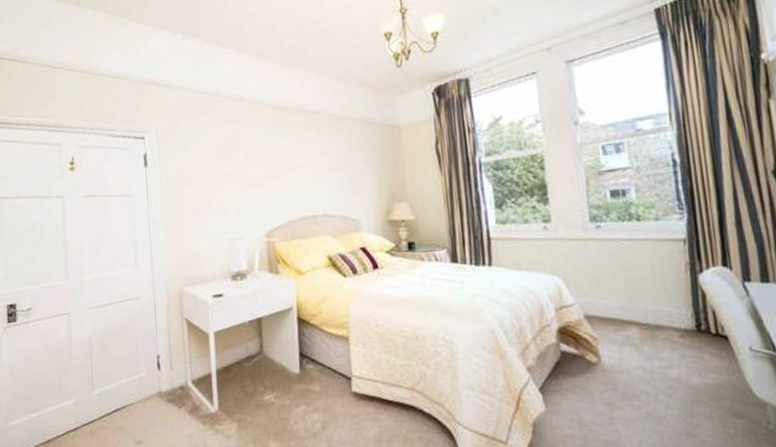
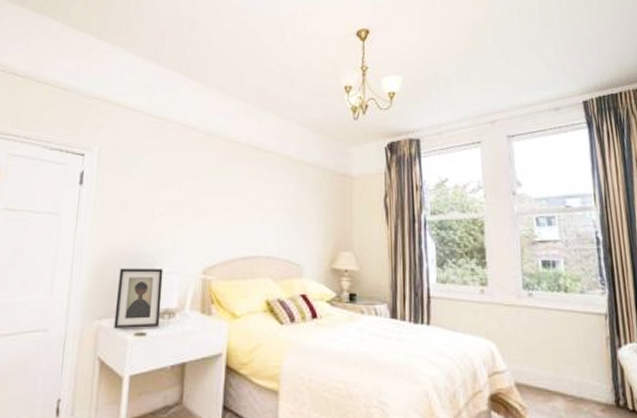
picture frame: none [191,235,234,293] -> present [113,268,163,330]

